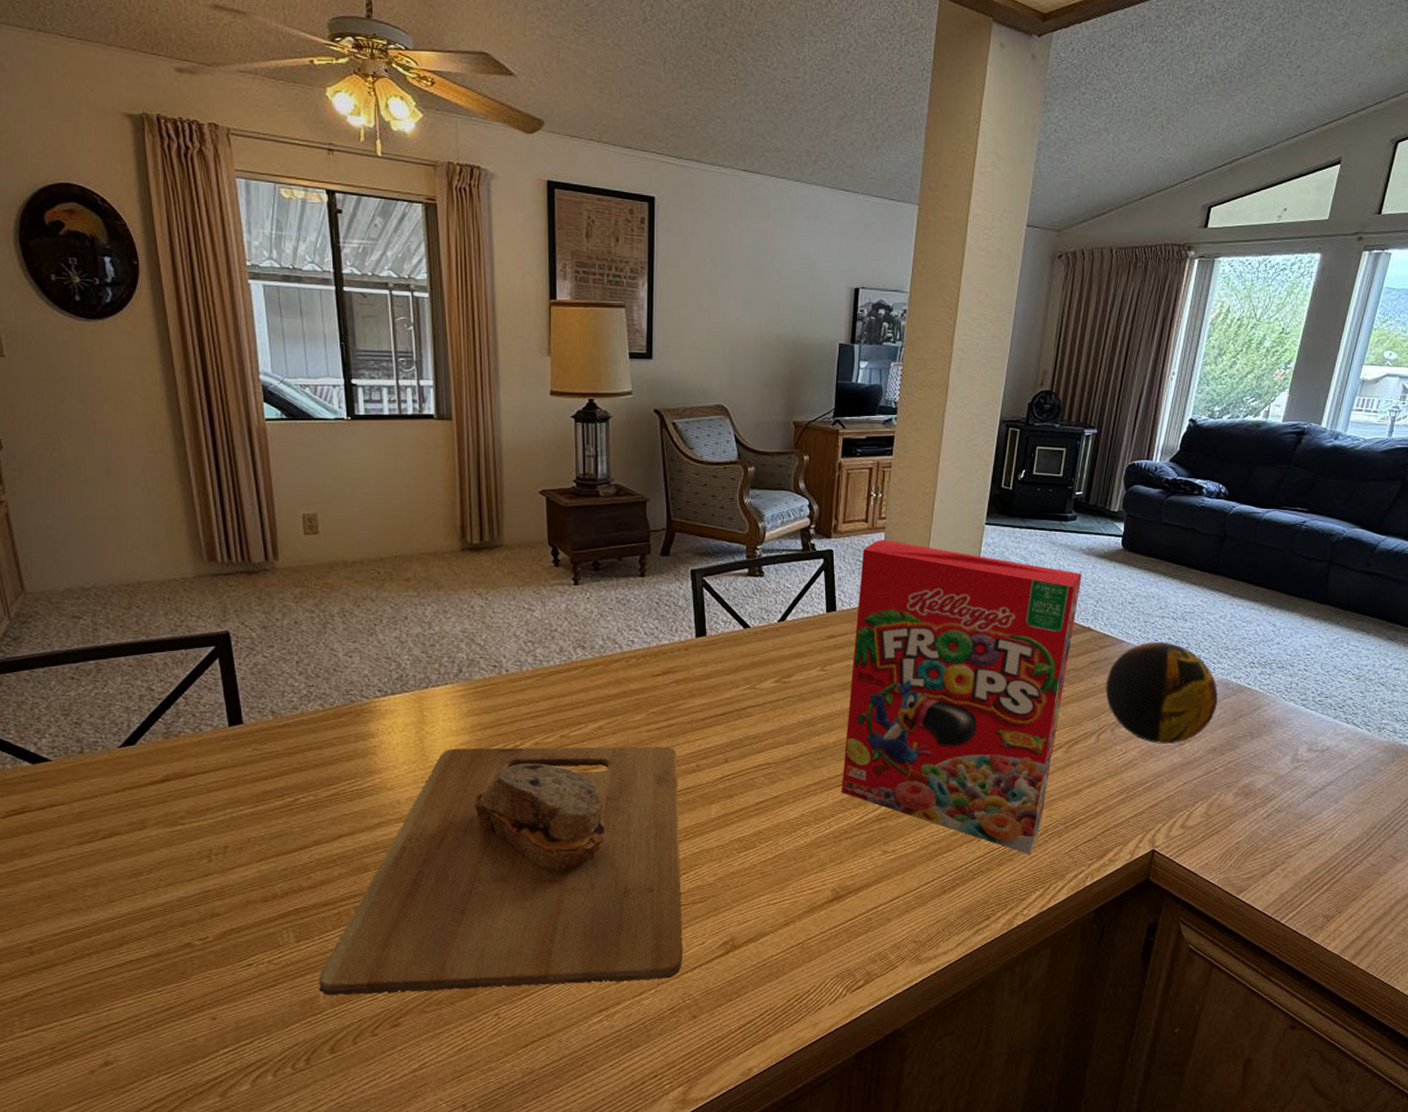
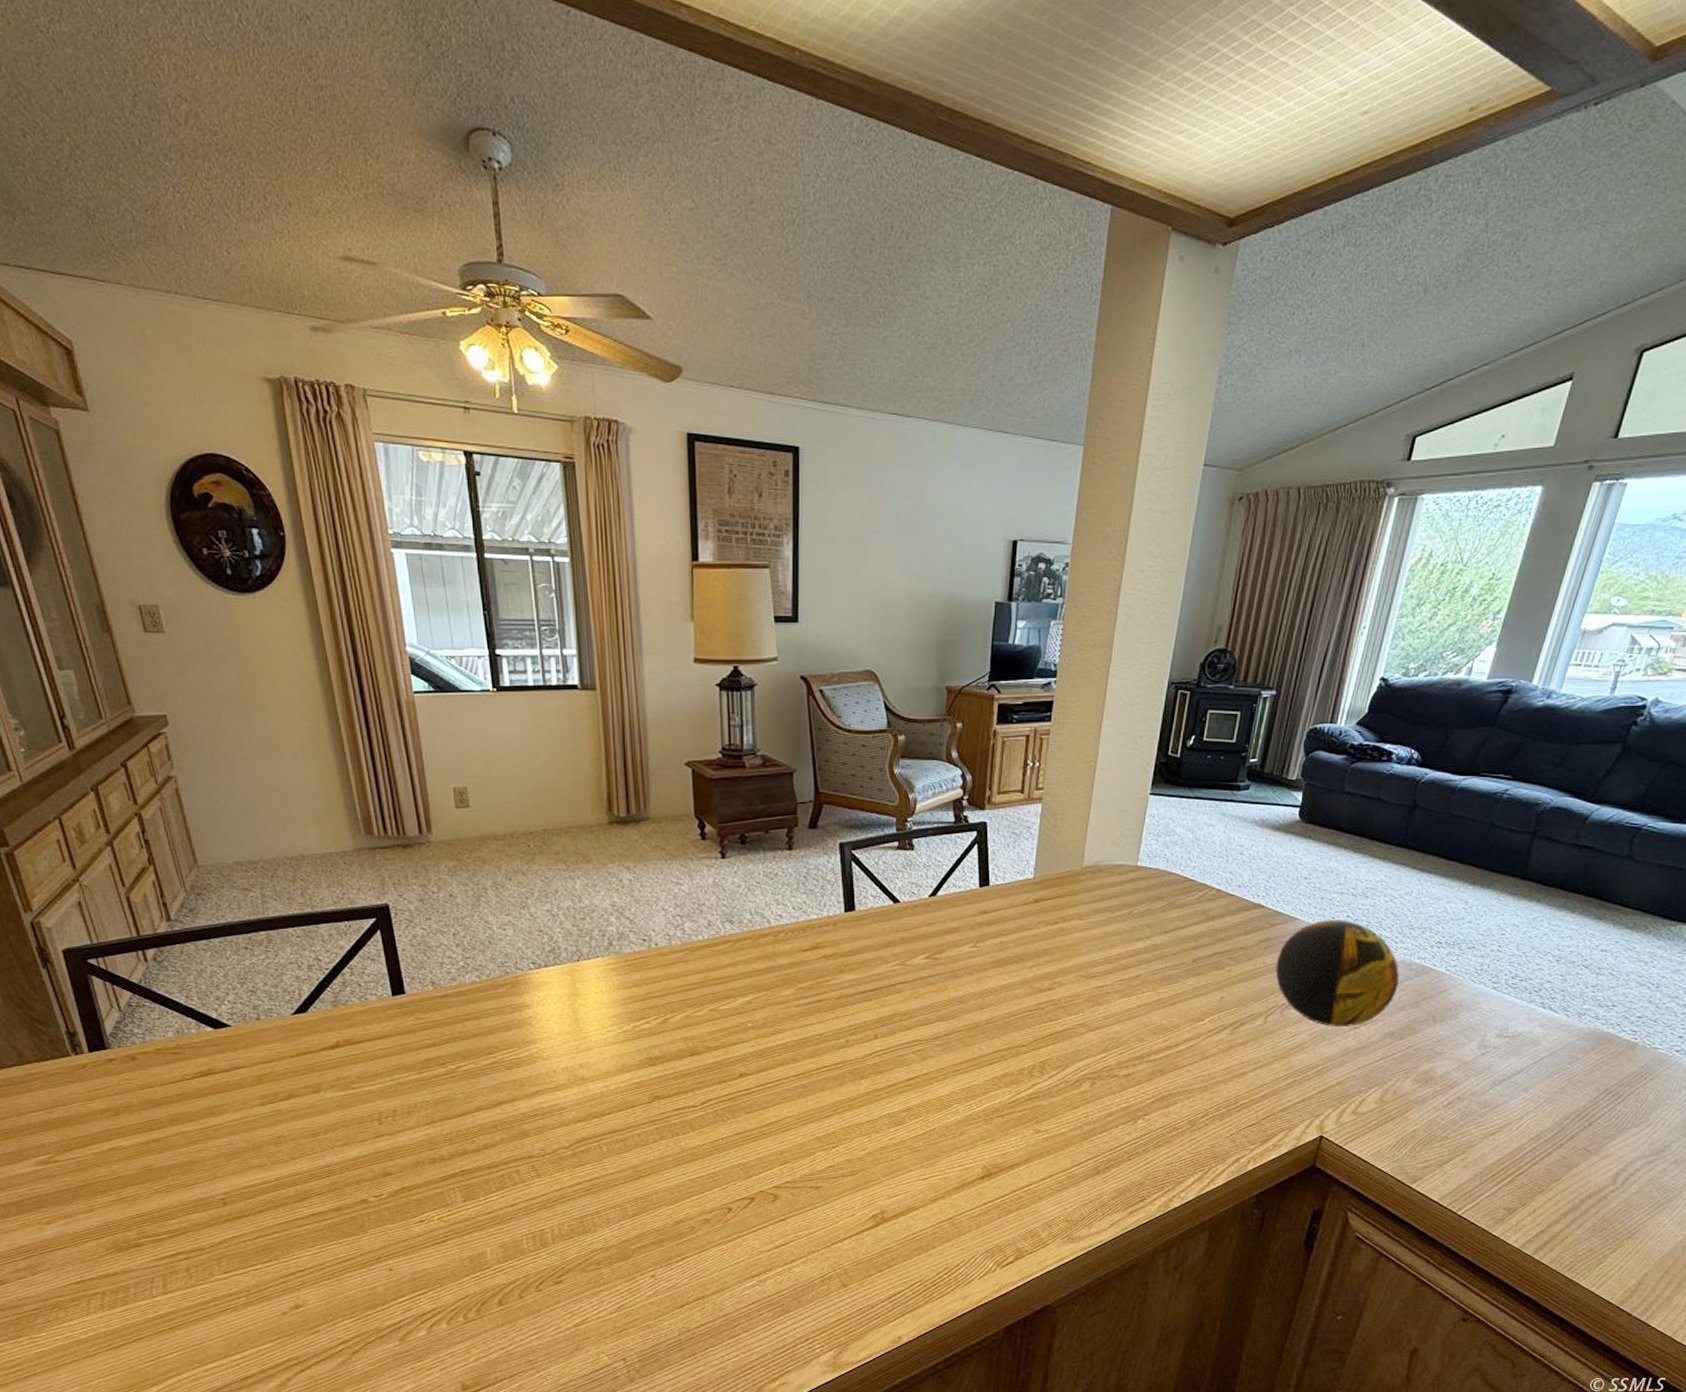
cutting board: present [318,746,683,996] -> none [485,1020,833,1253]
cereal box: present [841,539,1082,855] -> none [992,811,1254,1138]

